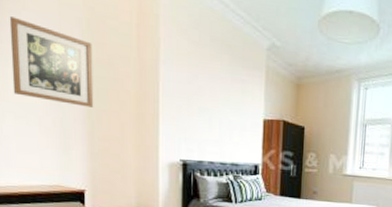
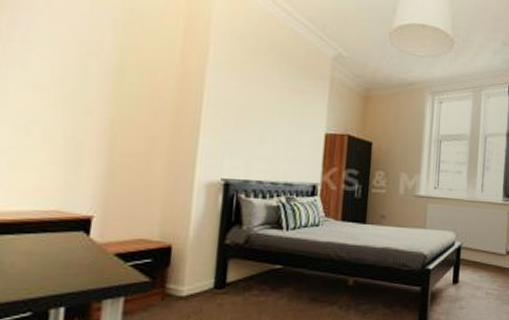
wall art: present [9,16,94,108] -> none [15,14,127,117]

